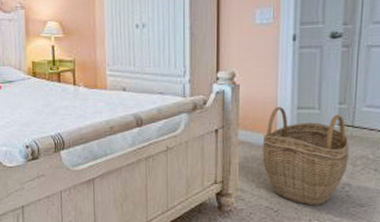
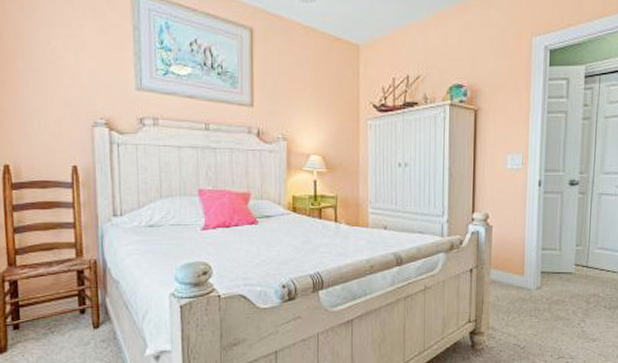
woven basket: present [262,106,350,206] -> none [511,247,584,342]

